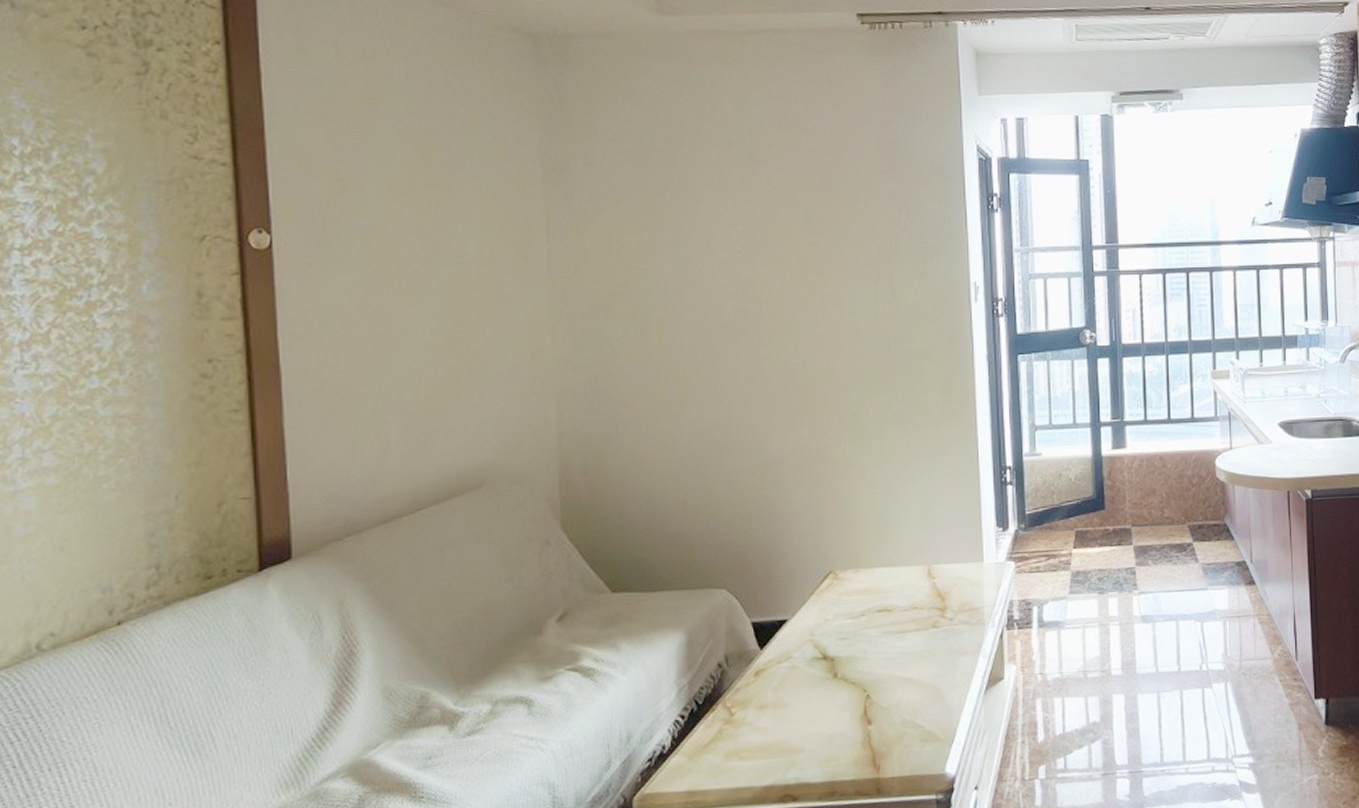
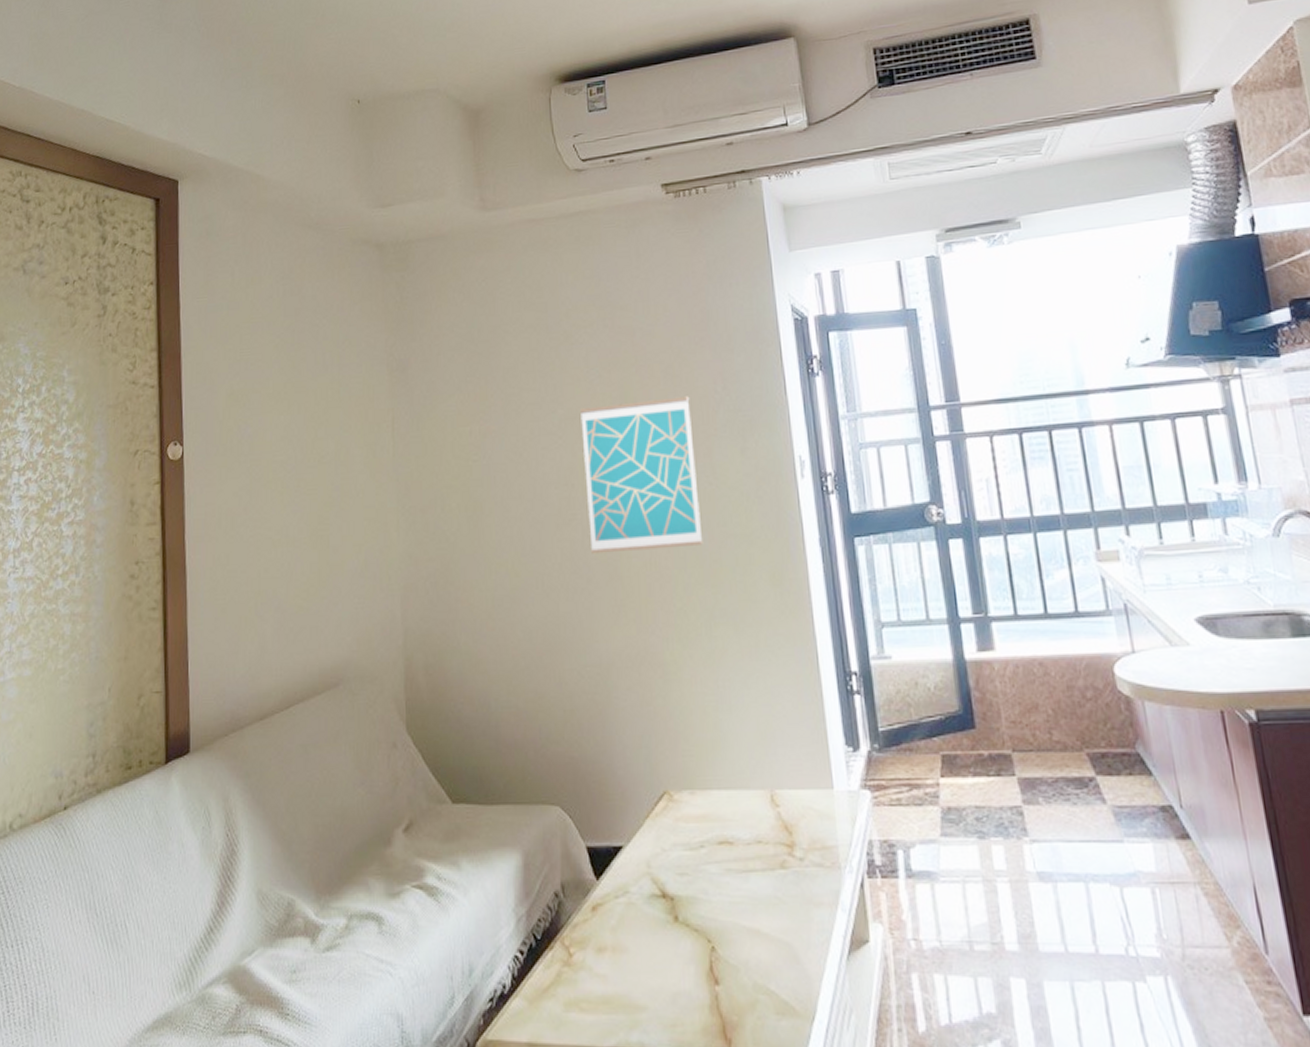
wall art: none [762,221,880,363] -> present [580,396,704,554]

